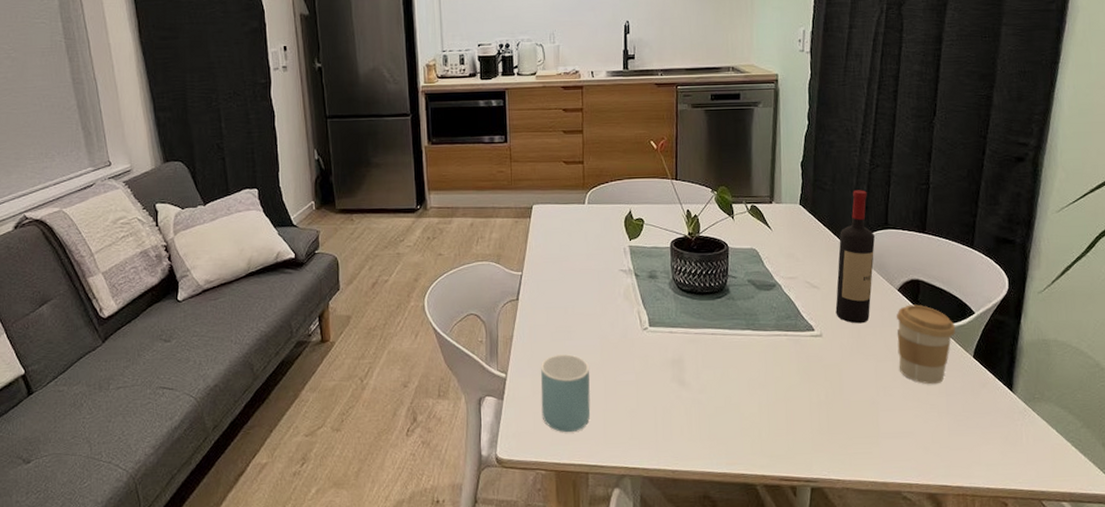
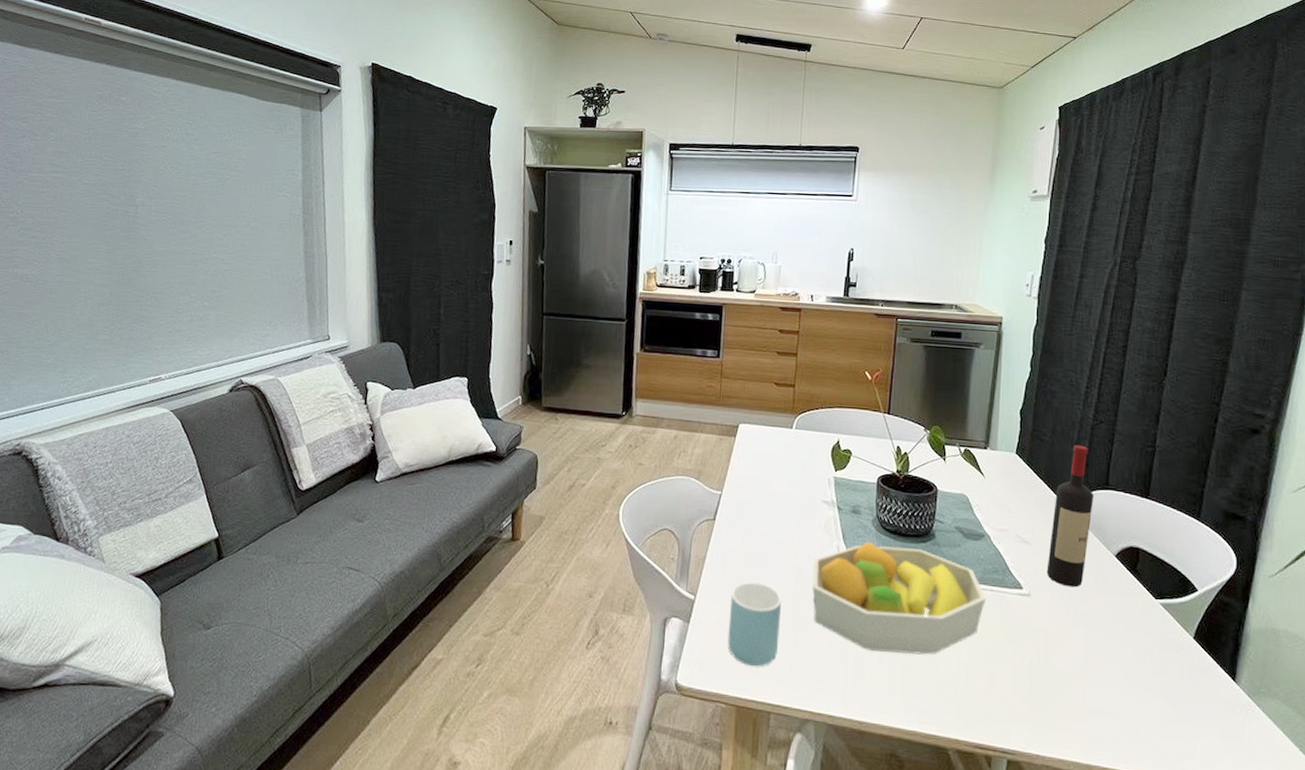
fruit bowl: none [616,303,781,405] -> present [812,541,986,655]
coffee cup: present [896,304,955,385] -> none [1111,573,1175,664]

